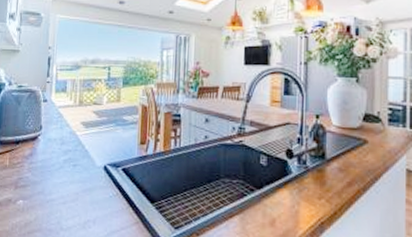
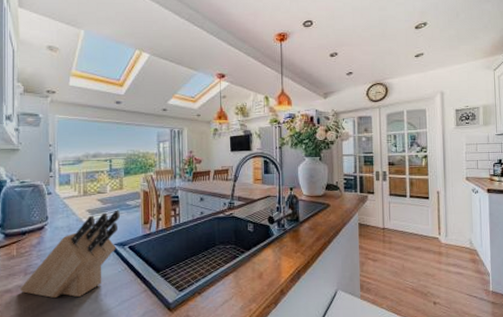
knife block: none [9,125,115,221] -> present [19,210,120,299]

